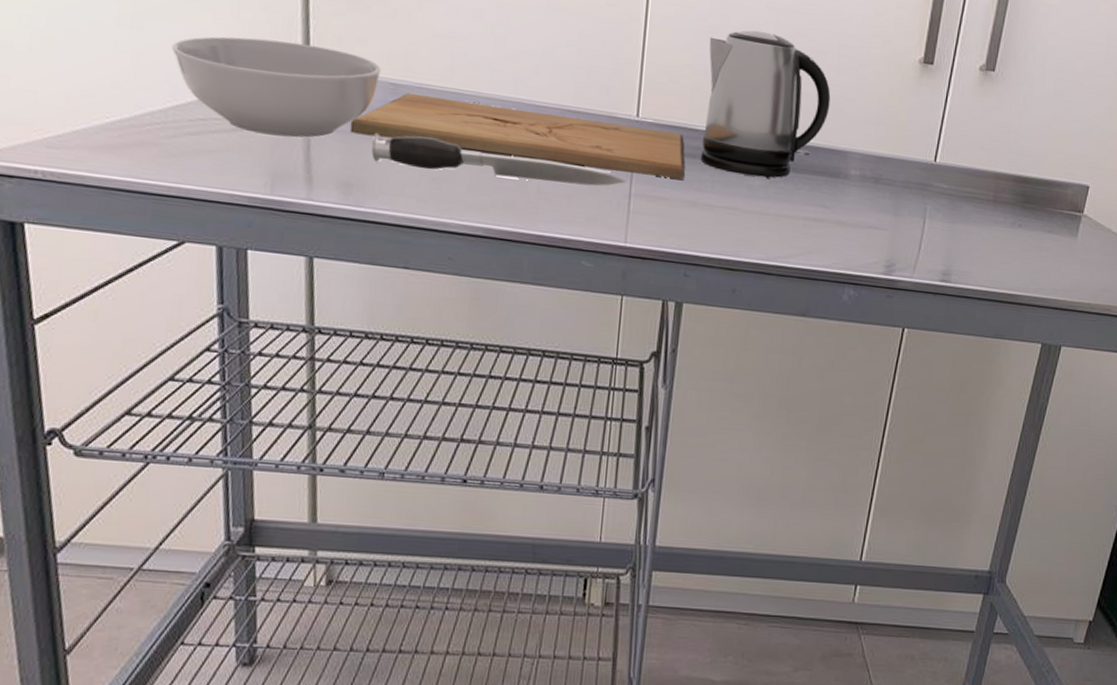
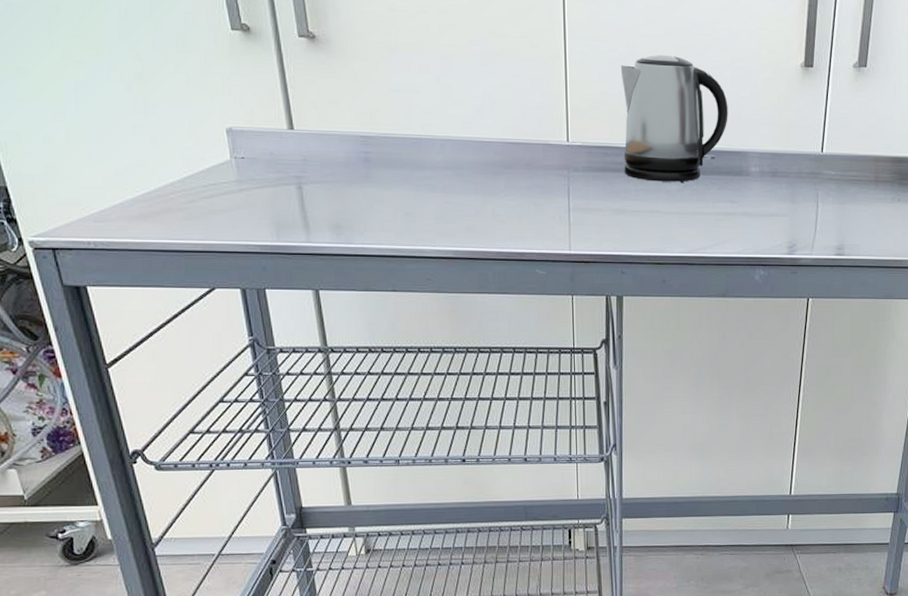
bowl: present [171,36,382,138] -> none [179,110,352,192]
cutting board: present [350,92,686,180] -> none [333,142,612,191]
kitchen knife: present [371,132,626,186] -> none [352,179,565,207]

